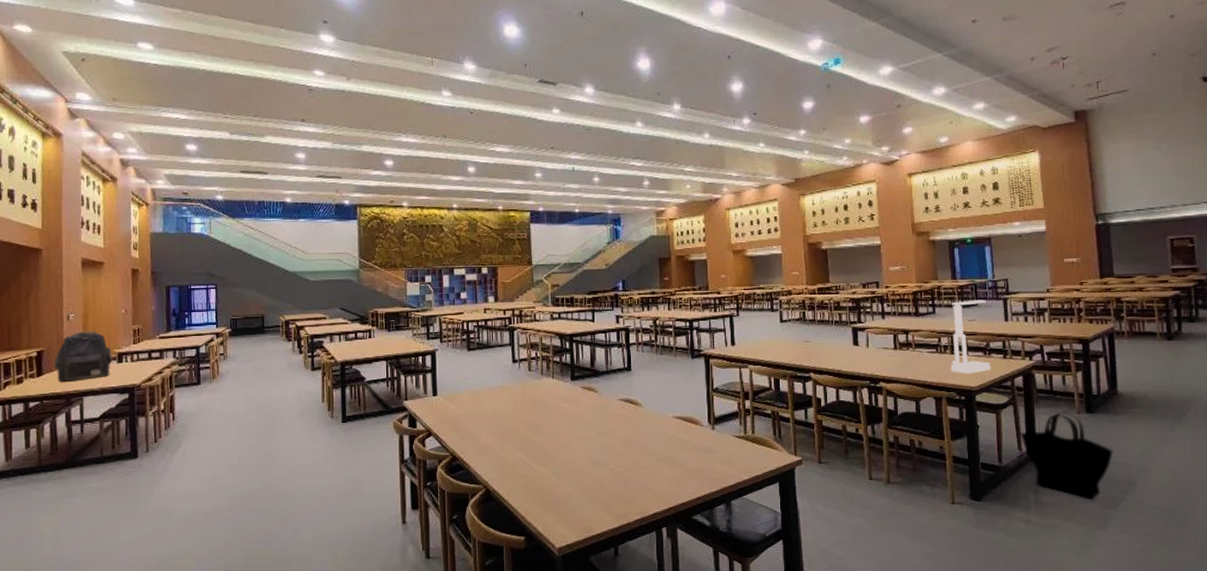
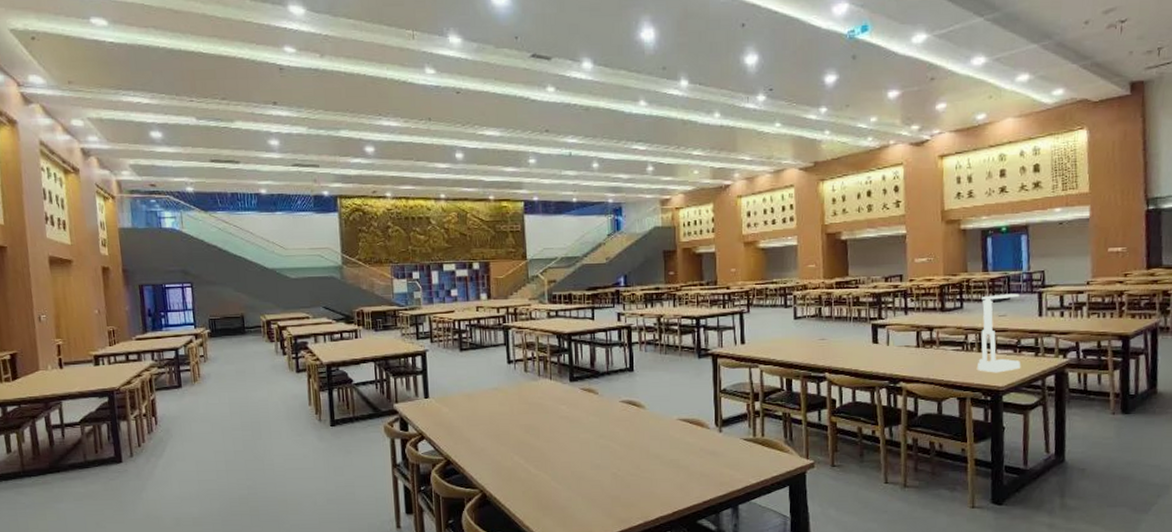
backpack: present [54,331,113,382] -> none [28,333,90,385]
tote bag: present [1020,412,1113,500] -> none [1048,412,1148,504]

